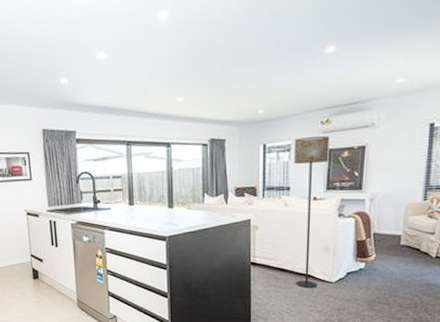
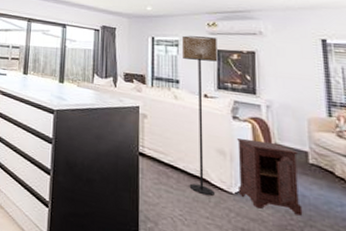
nightstand: none [338,233,392,290] -> present [237,139,303,216]

